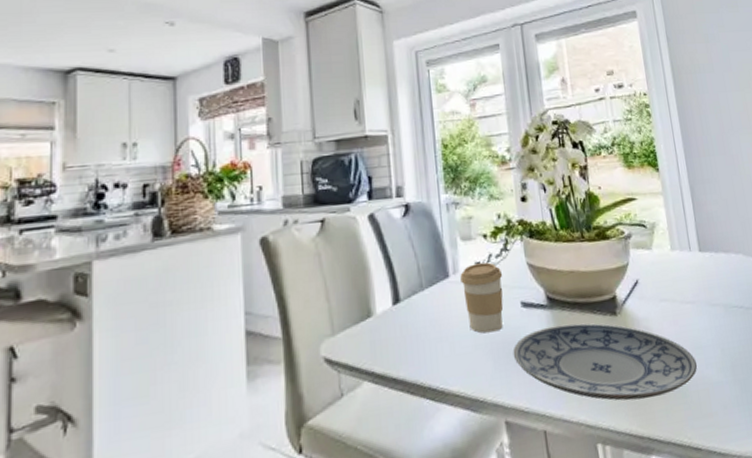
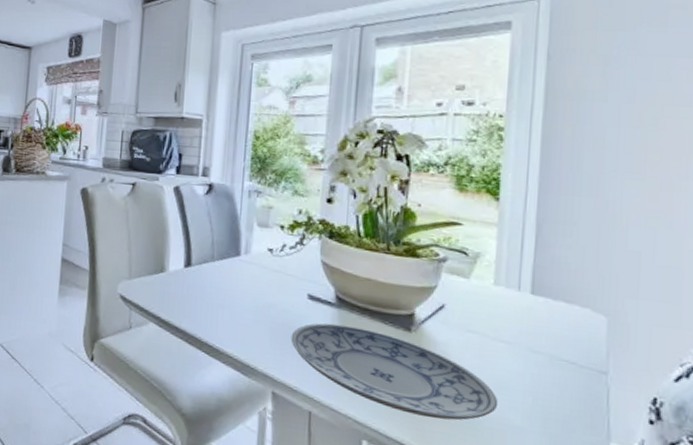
coffee cup: present [460,262,504,333] -> none [251,249,294,314]

